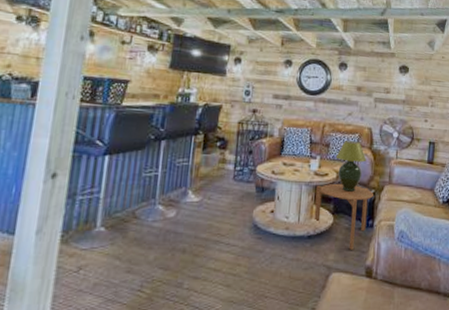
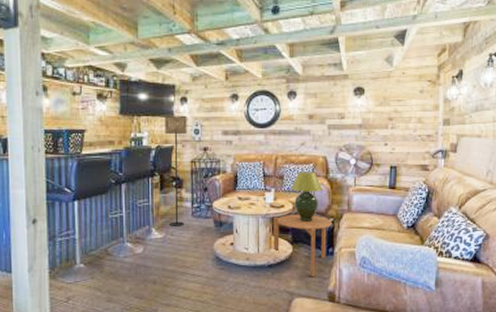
floor lamp: none [208,73,240,190] -> present [165,115,187,226]

